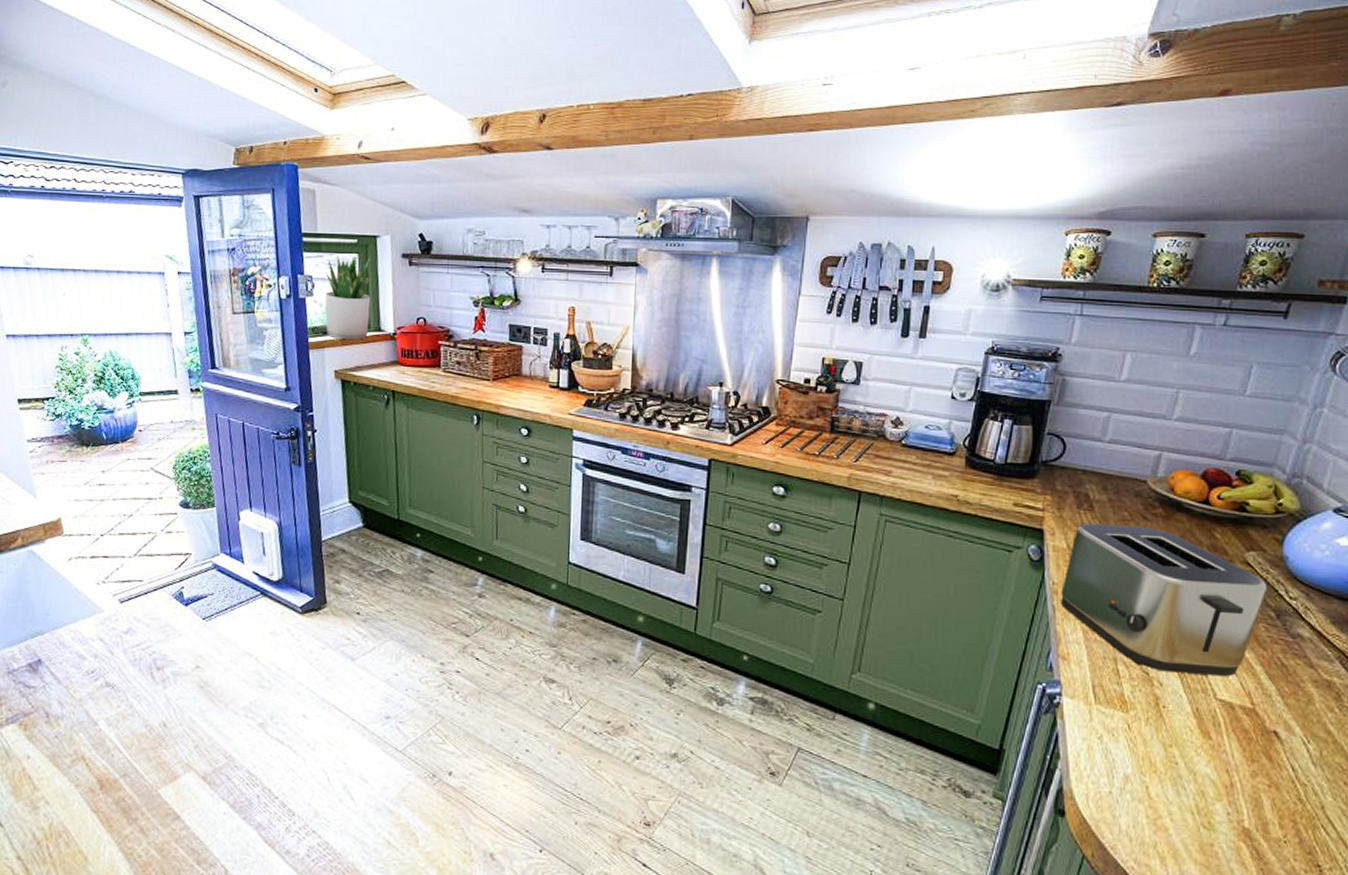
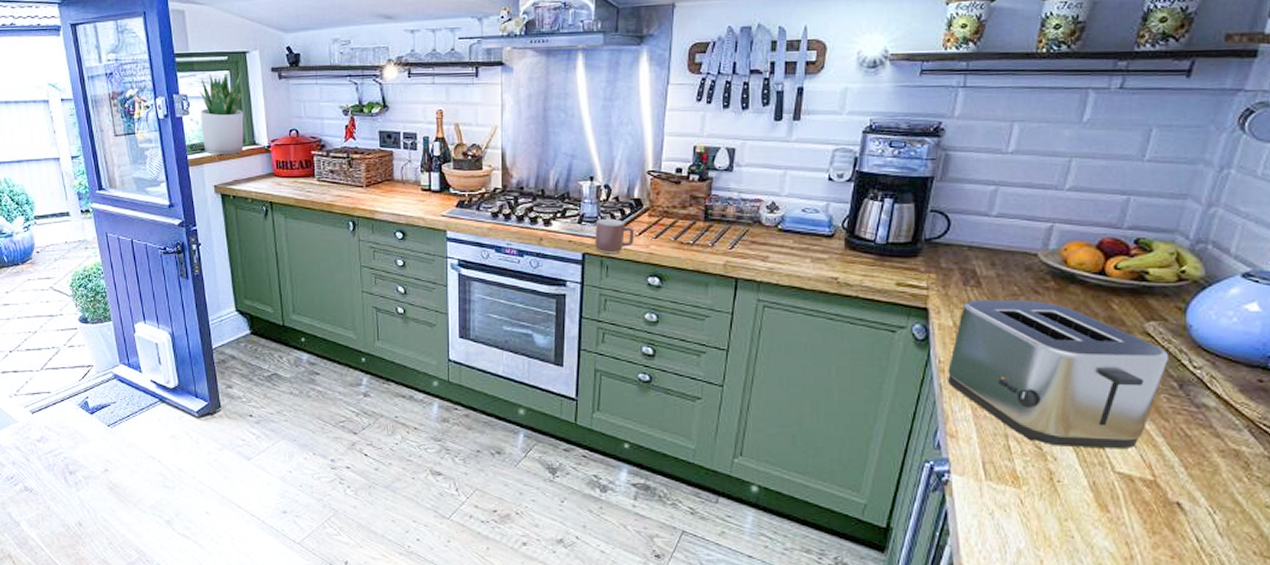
mug: none [722,425,762,462] -> present [595,218,635,254]

